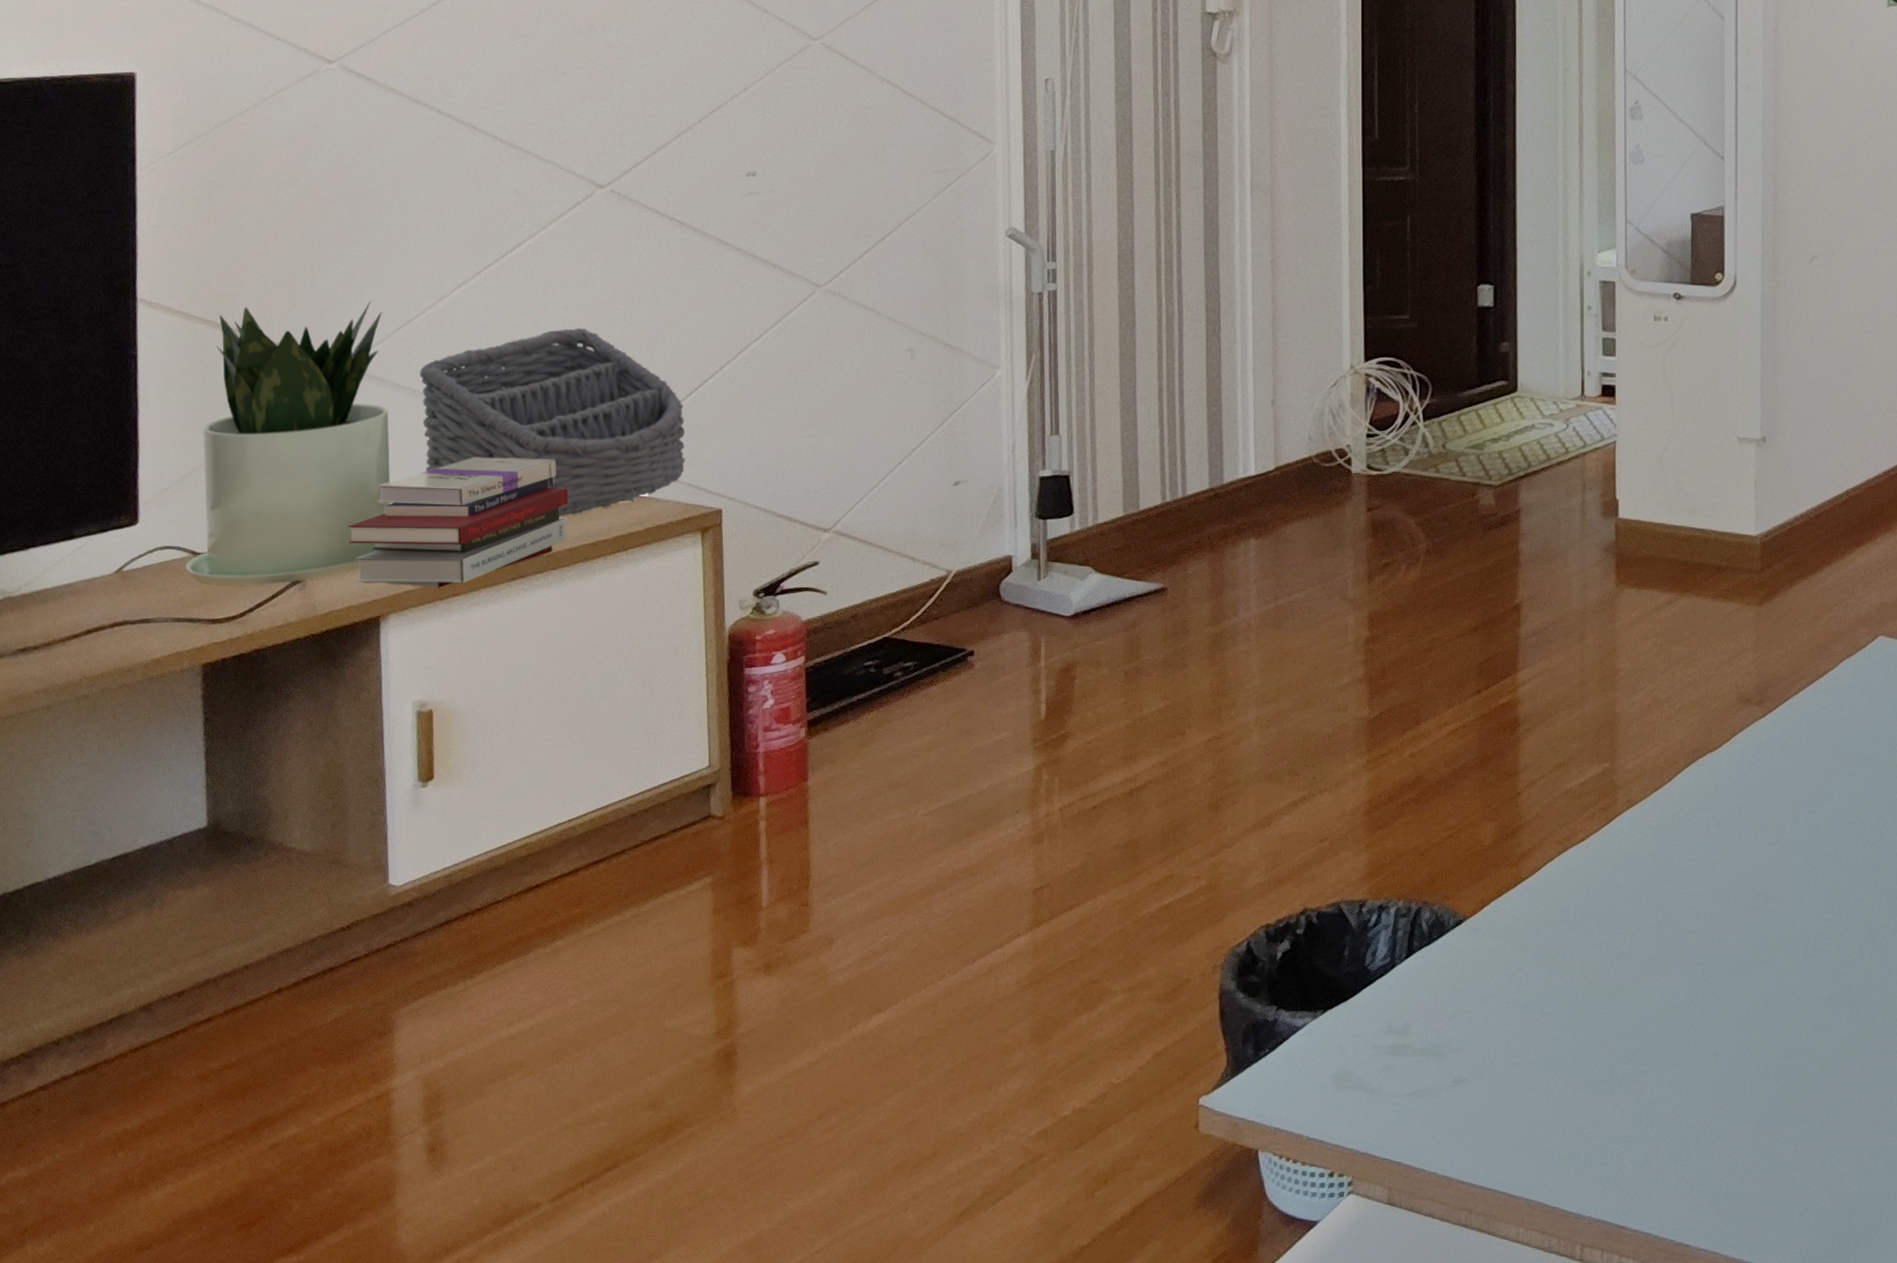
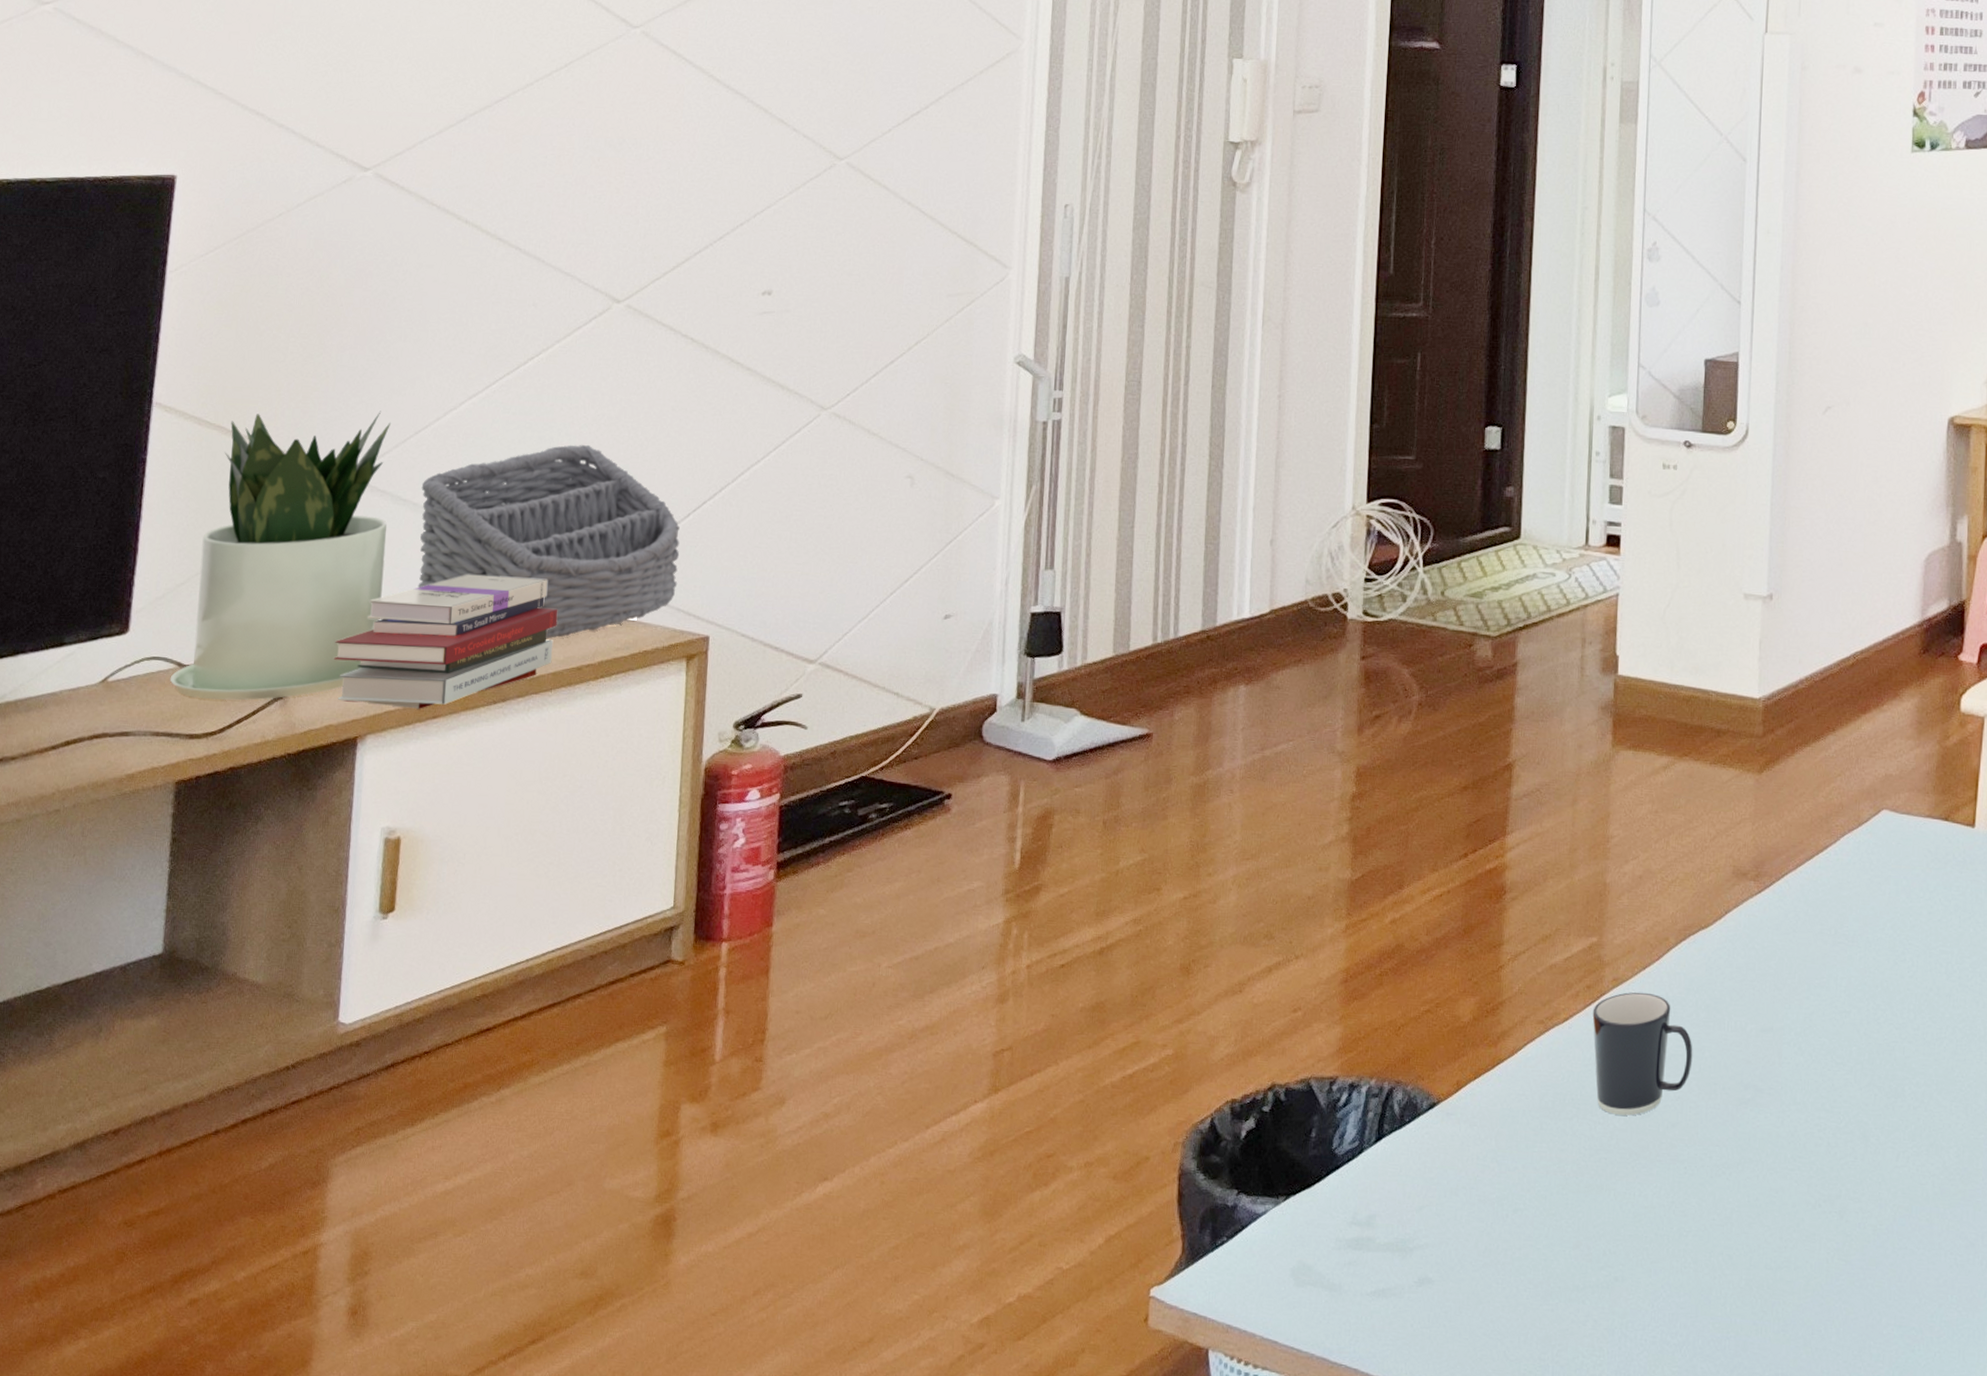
mug: none [1608,812,1706,925] -> present [1592,992,1693,1116]

